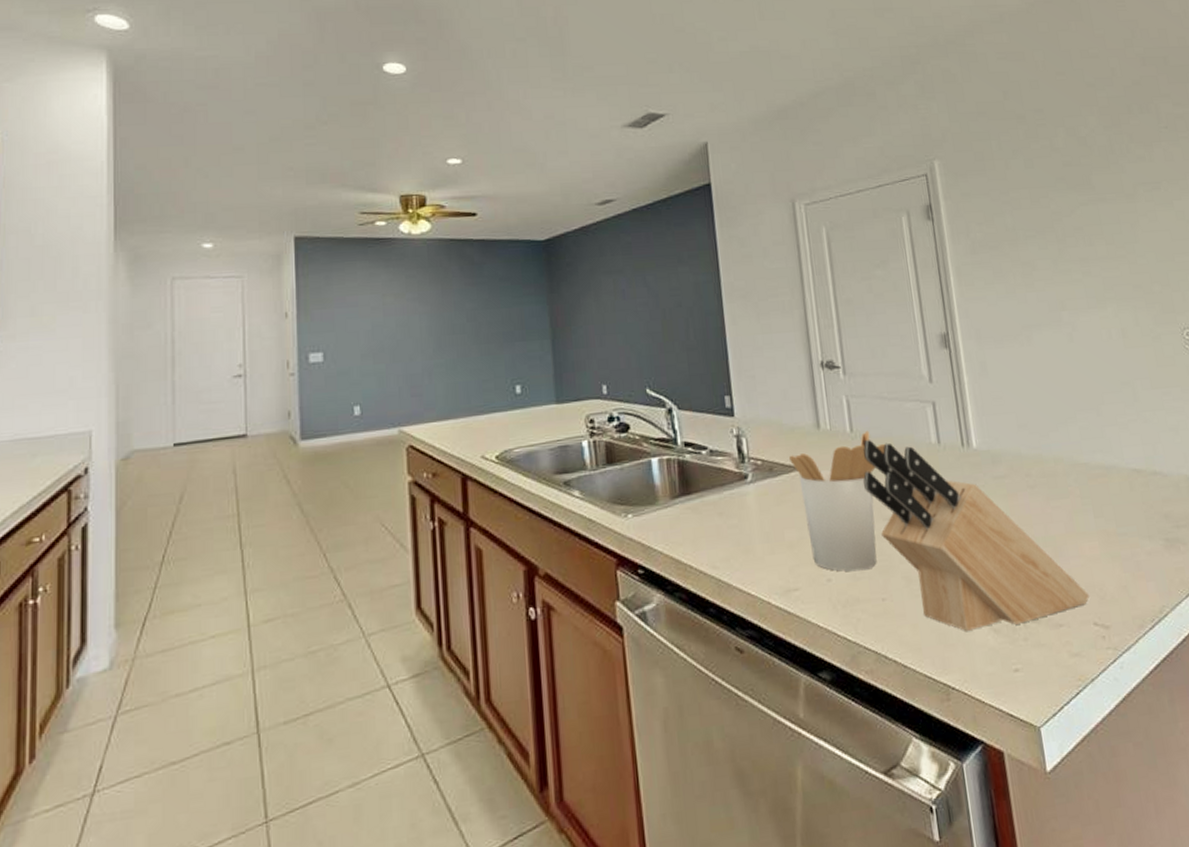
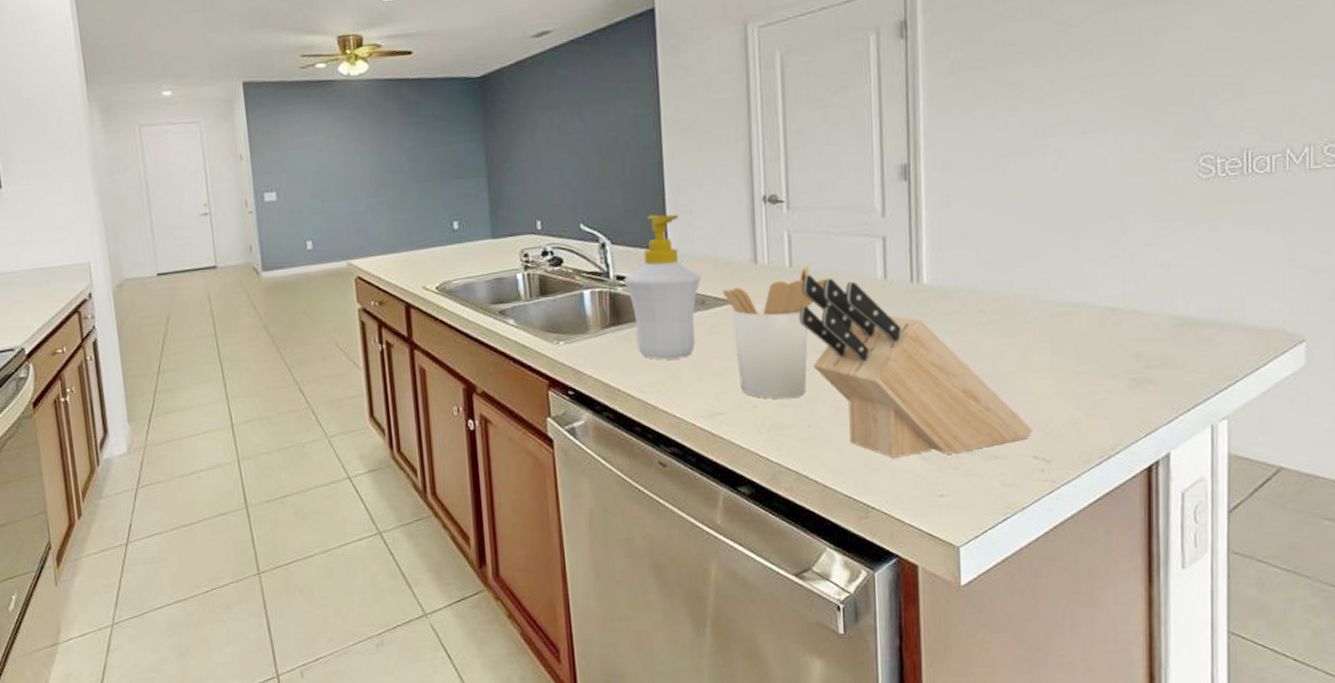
soap bottle: none [692,379,769,532] -> present [624,214,702,360]

